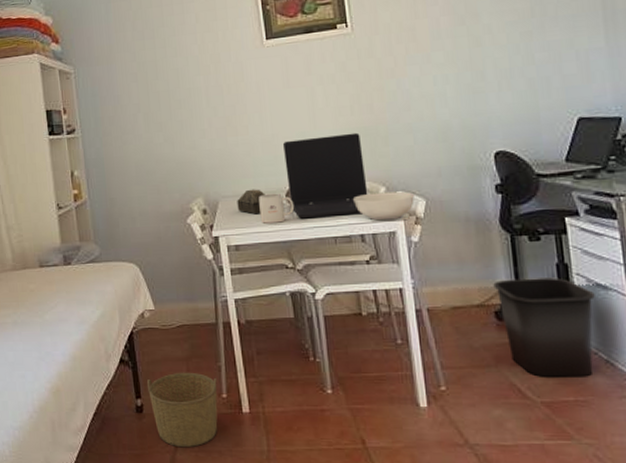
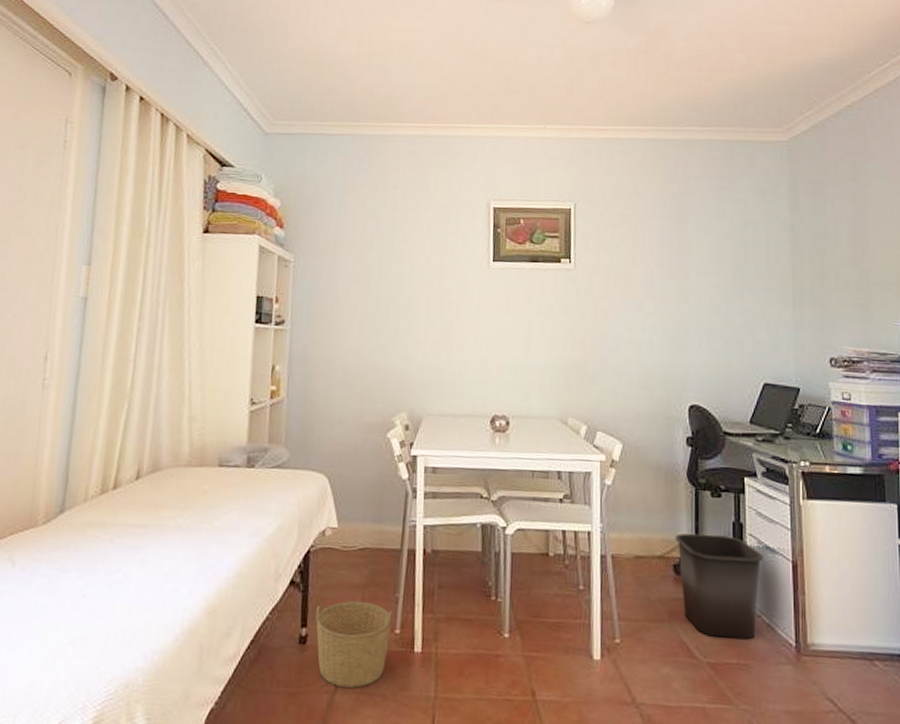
decorative box: present [237,189,265,215] -> none [440,410,471,438]
mug: present [259,193,295,224] -> none [462,417,498,449]
laptop: present [283,132,368,219] -> none [494,365,570,451]
bowl: present [352,191,414,221] -> none [554,429,612,460]

